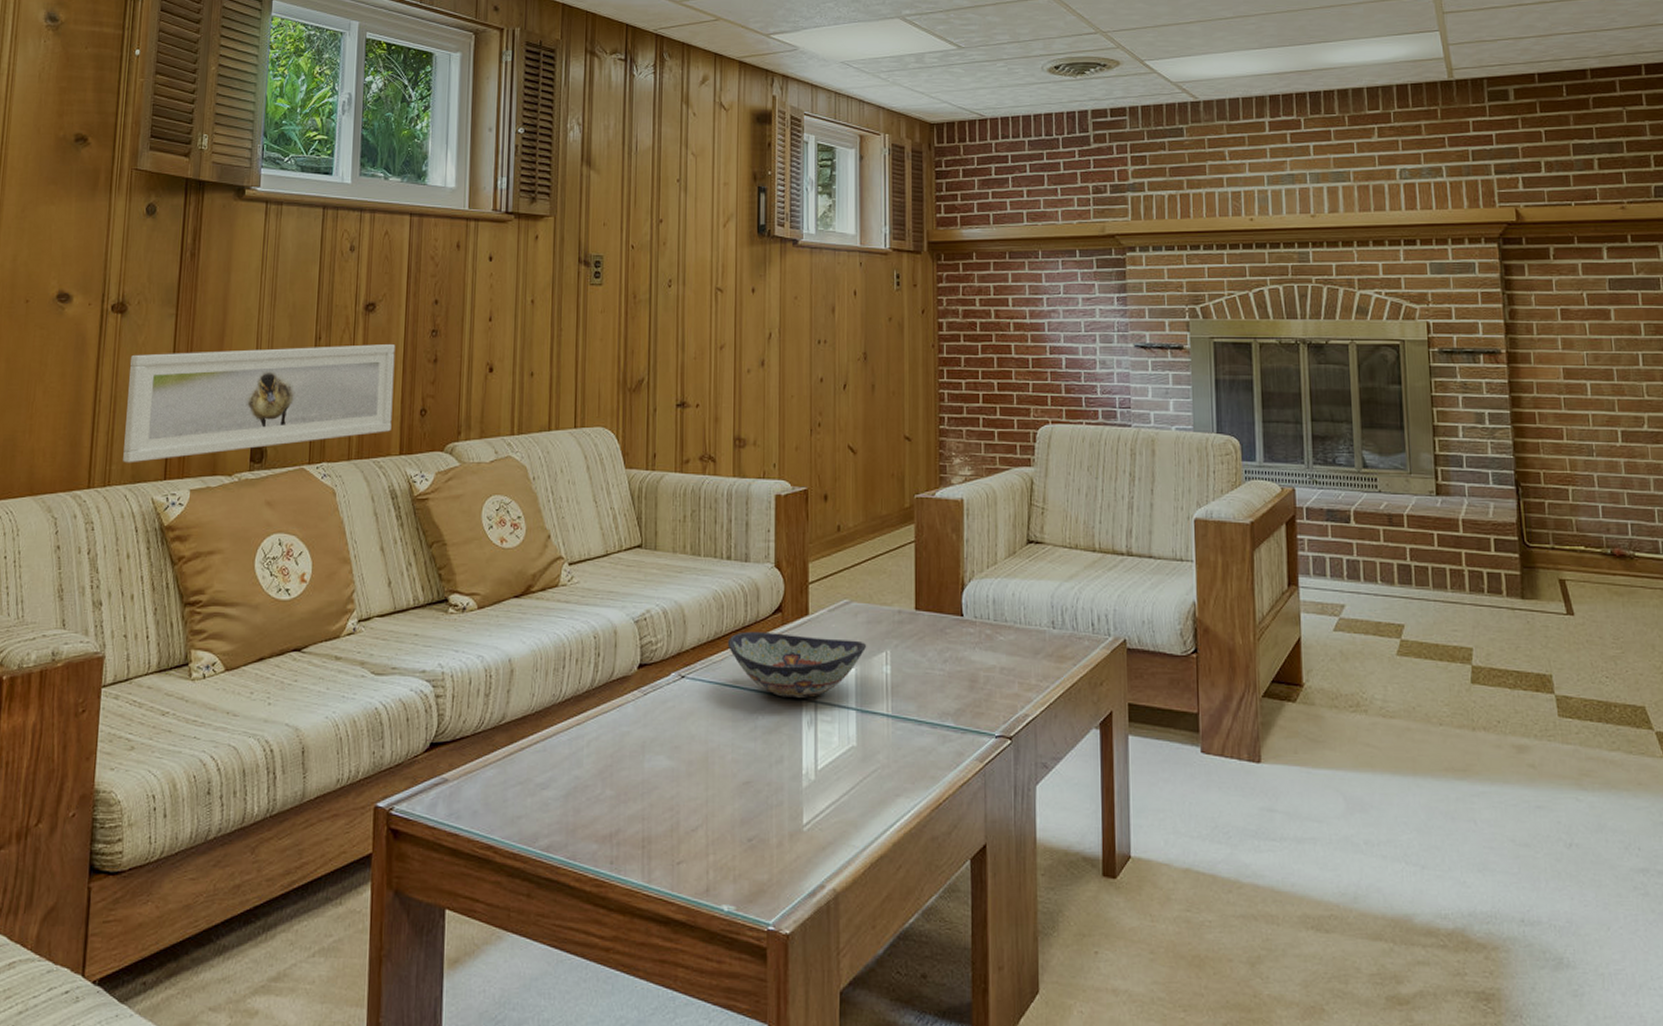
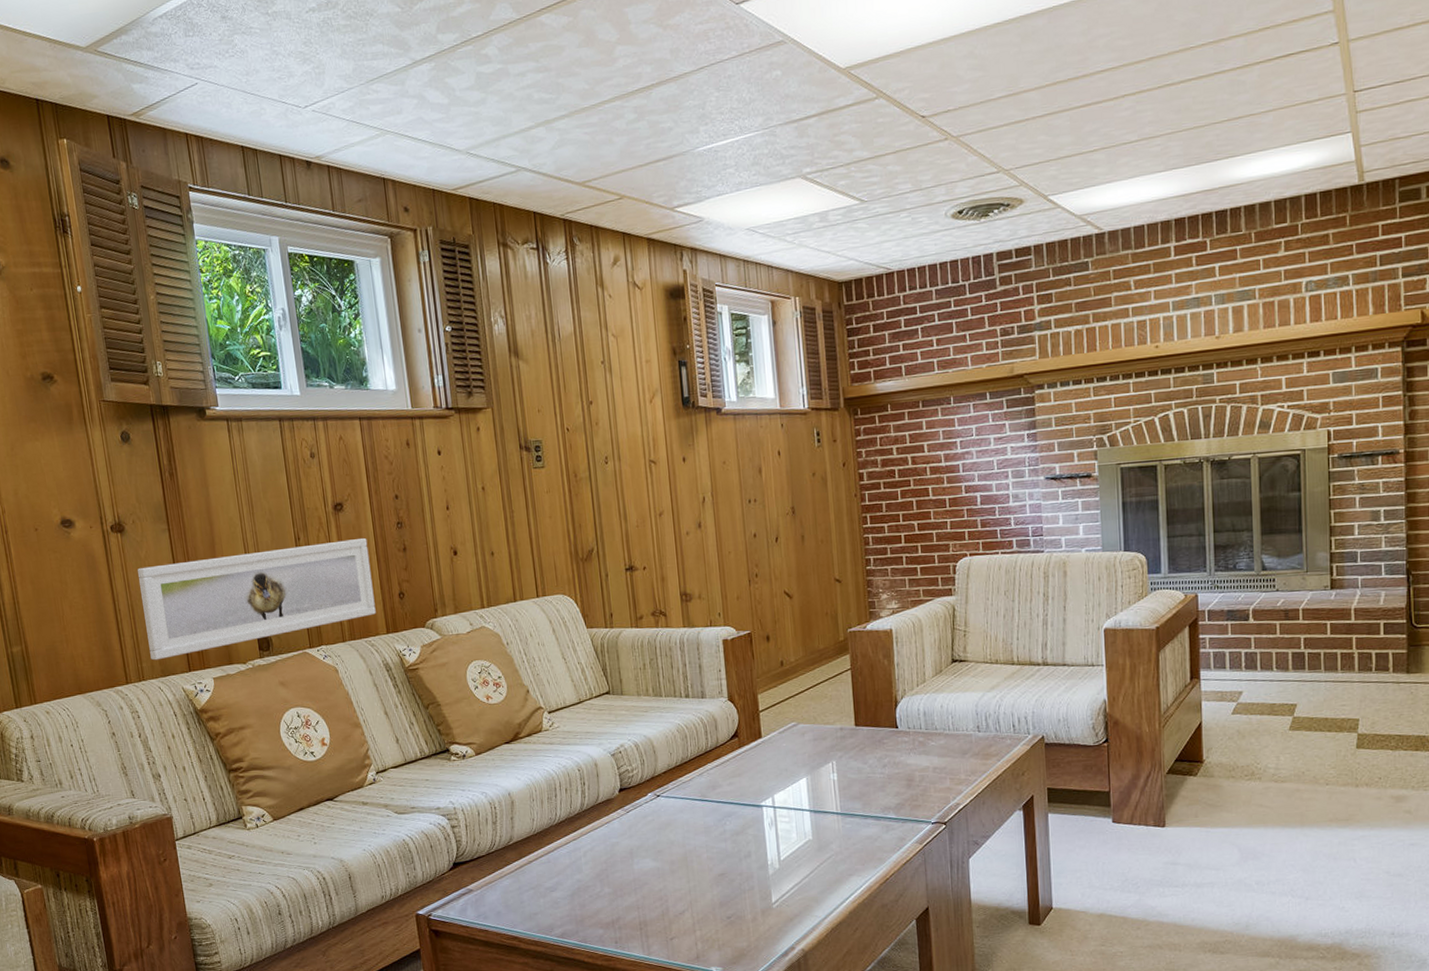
decorative bowl: present [727,631,867,698] -> none [693,754,815,806]

